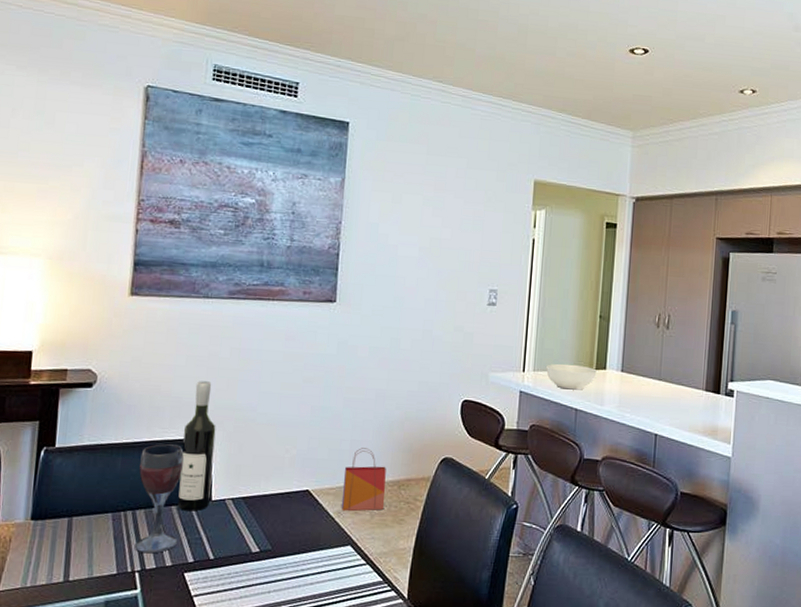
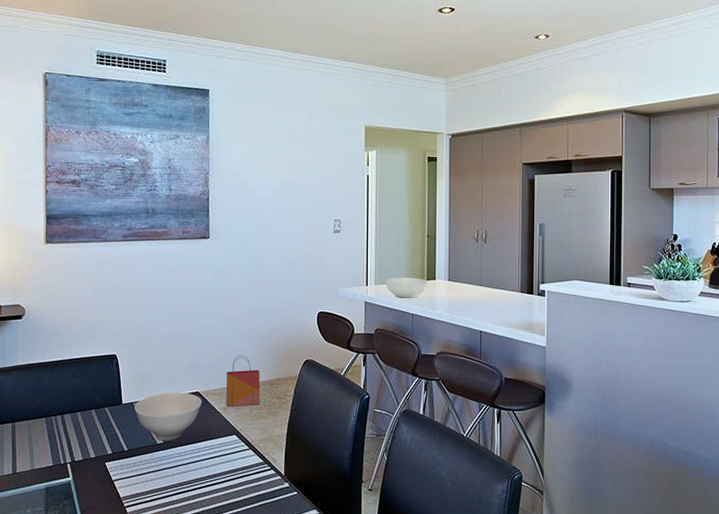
cup: present [135,444,185,554] -> none [63,361,99,449]
bottle: present [177,381,216,511] -> none [96,309,121,413]
bowl: none [226,489,312,550] -> present [134,392,202,441]

